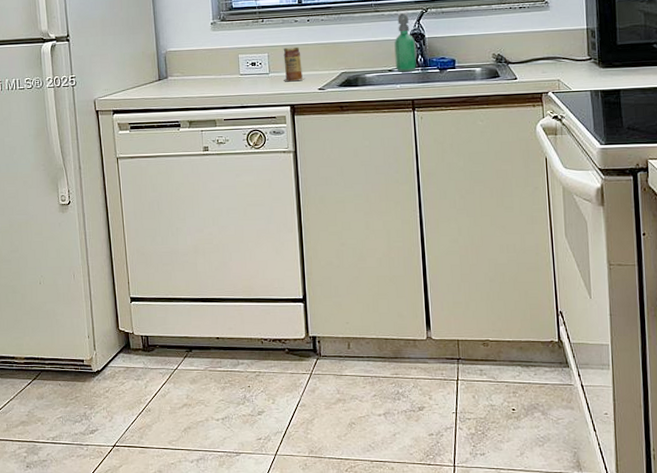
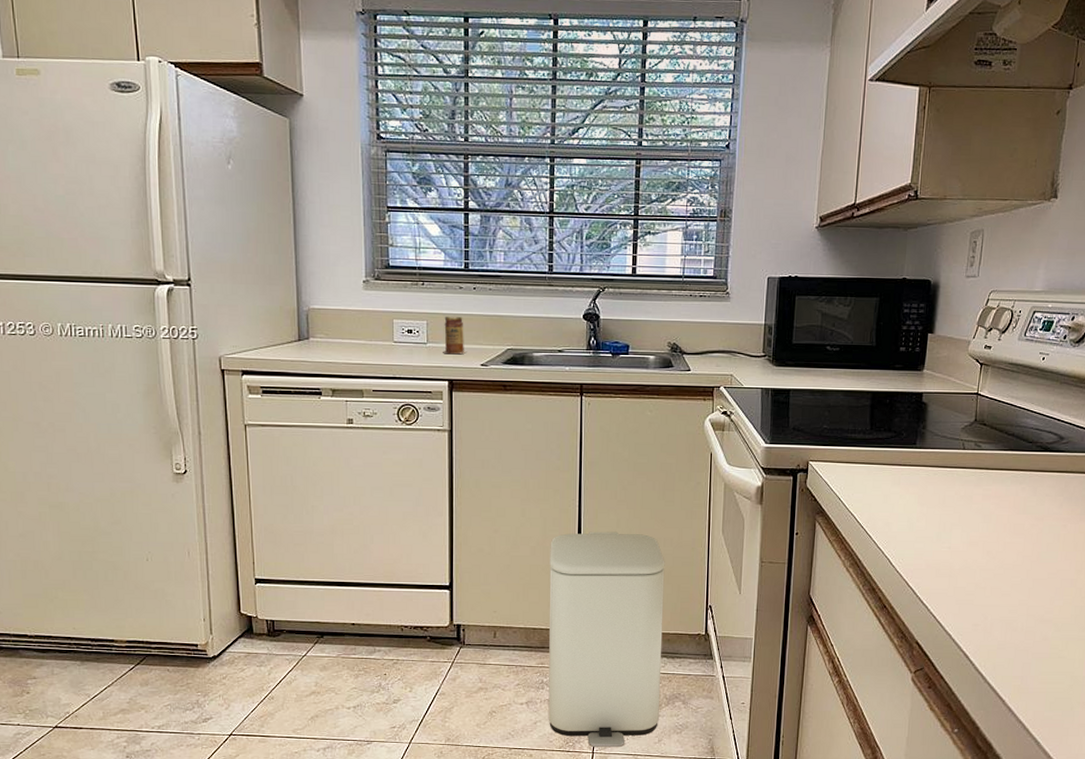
soap dispenser: present [394,12,417,72] -> none [566,289,589,354]
pedal bin: none [395,240,519,461] -> present [548,531,665,748]

